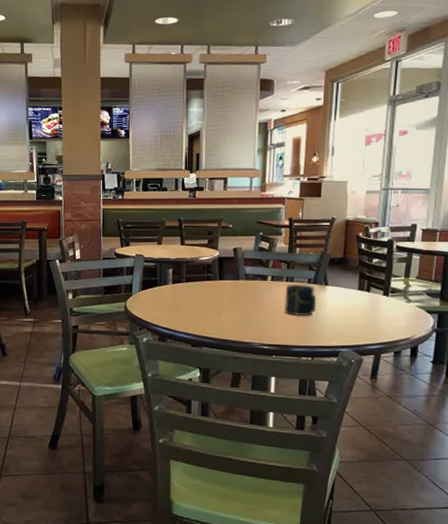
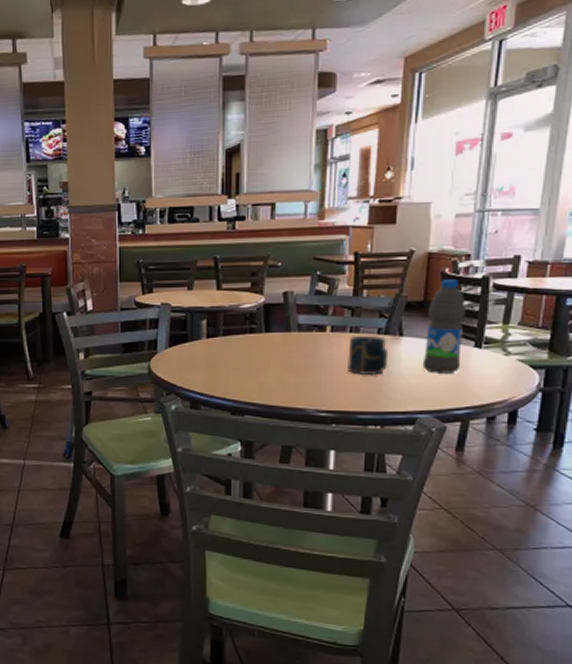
water bottle: none [343,242,376,316] -> present [422,279,466,373]

